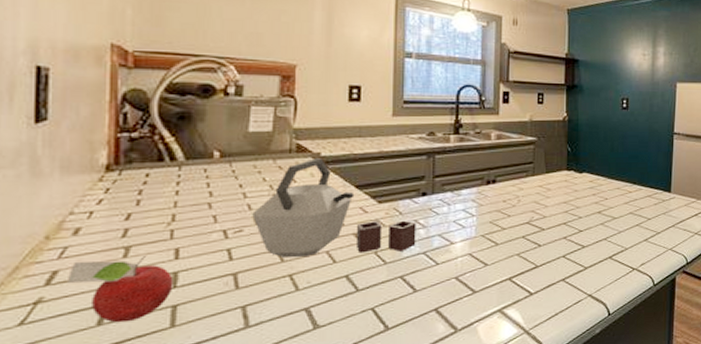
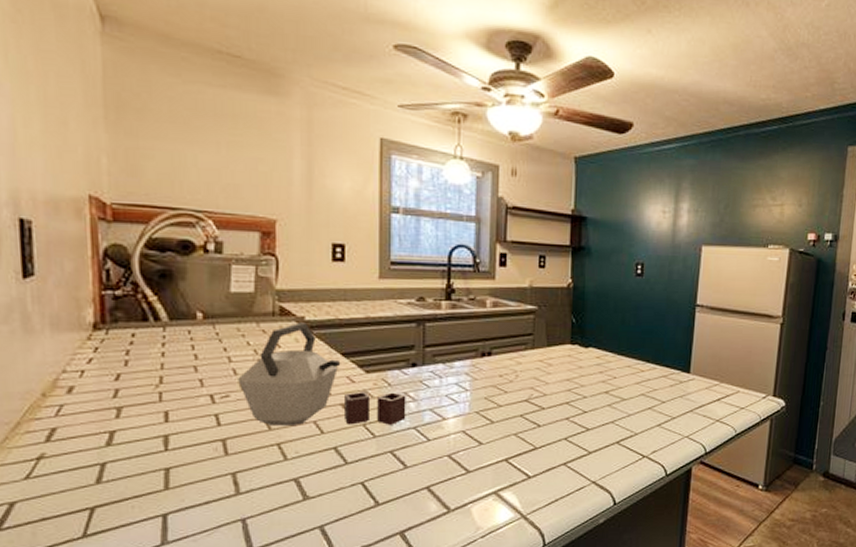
fruit: present [66,256,174,323] -> none [64,418,165,482]

